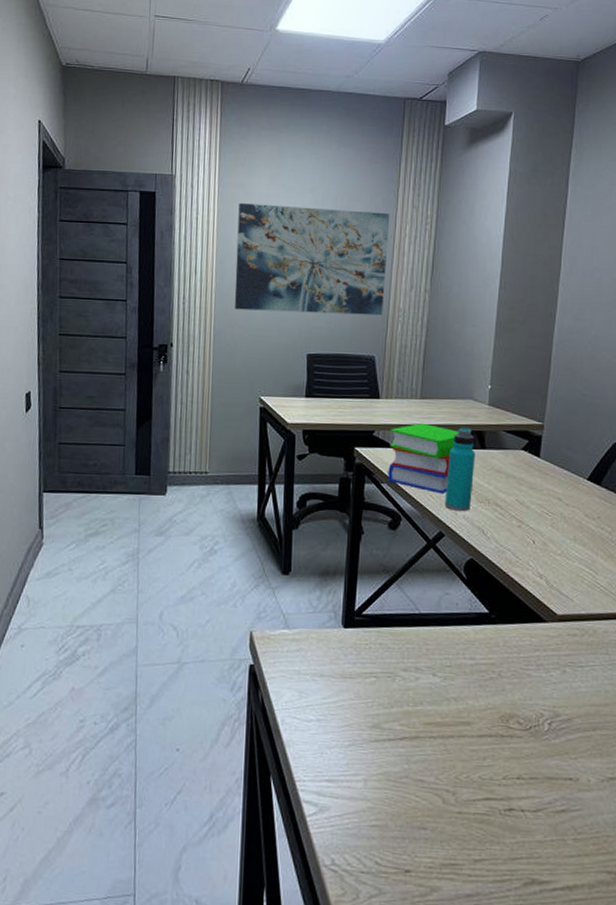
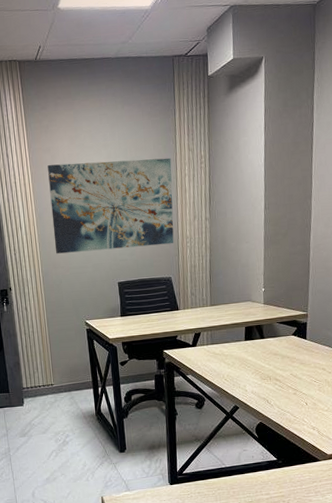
book: present [388,423,460,494] -> none [190,324,243,377]
water bottle: present [444,427,476,511] -> none [236,323,257,388]

